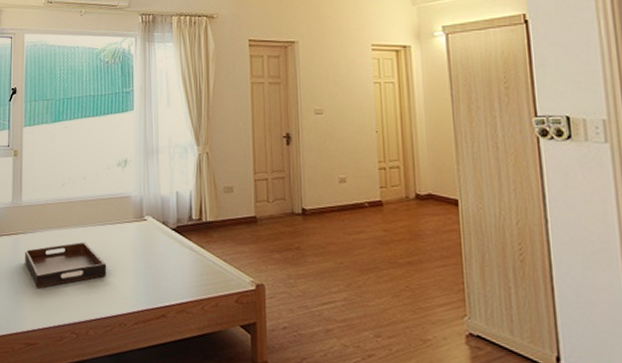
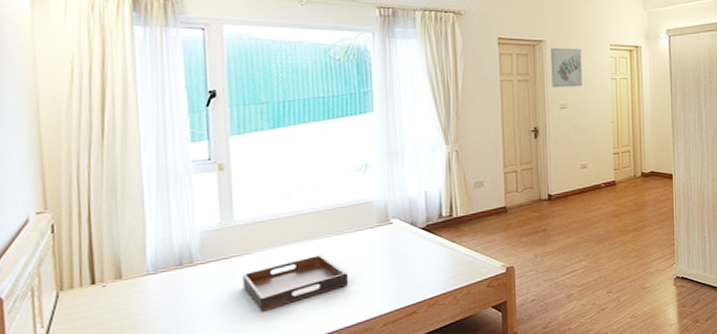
wall art: none [304,49,340,92] -> present [550,47,582,88]

